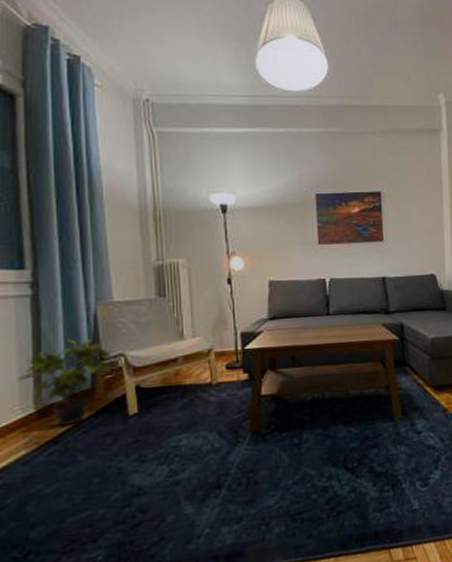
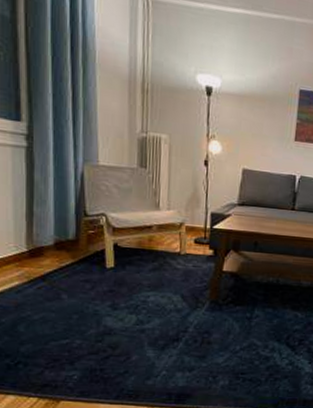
potted plant: present [17,339,112,426] -> none [12,192,95,267]

